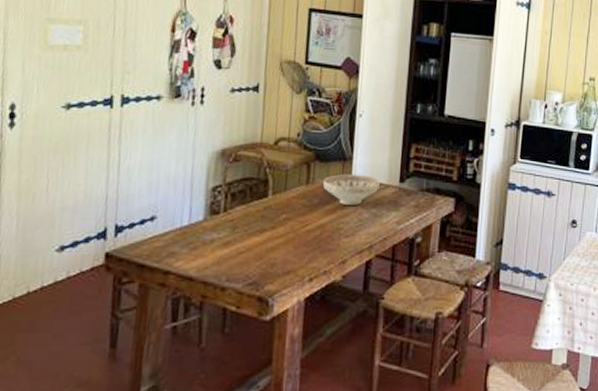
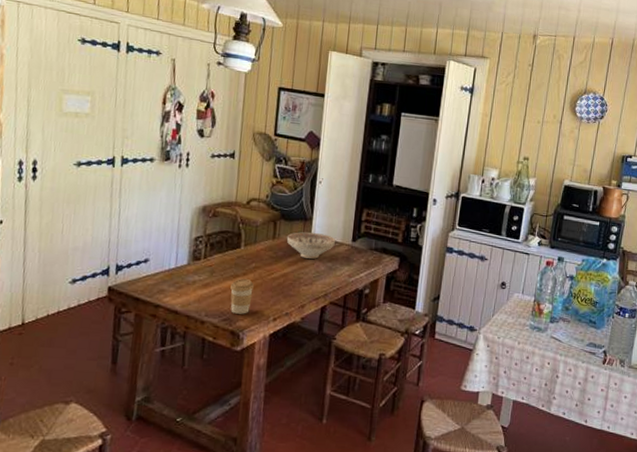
coffee cup: none [256,232,285,276] -> present [230,278,254,314]

